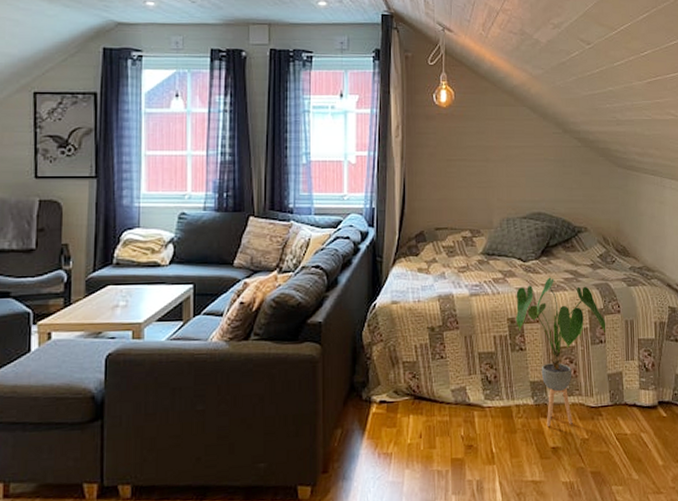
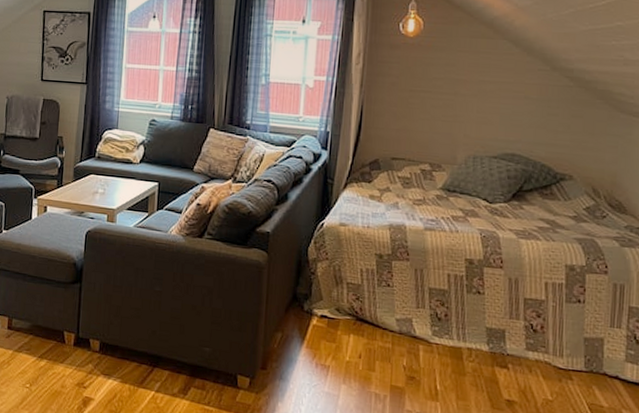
house plant: present [515,277,606,426] -> none [474,223,588,381]

